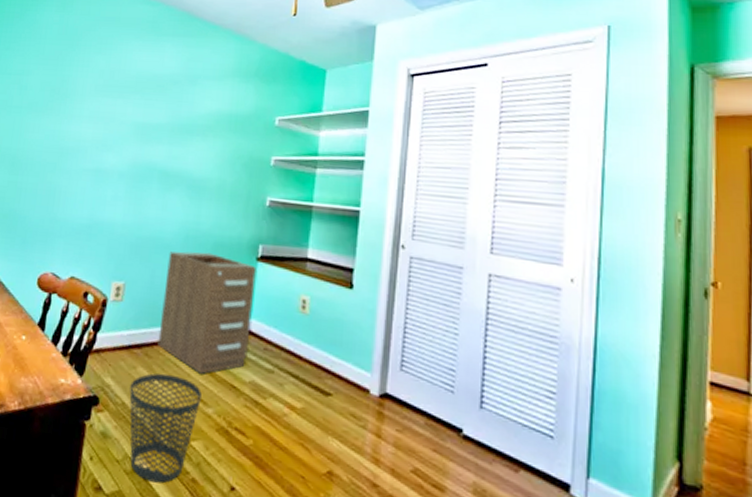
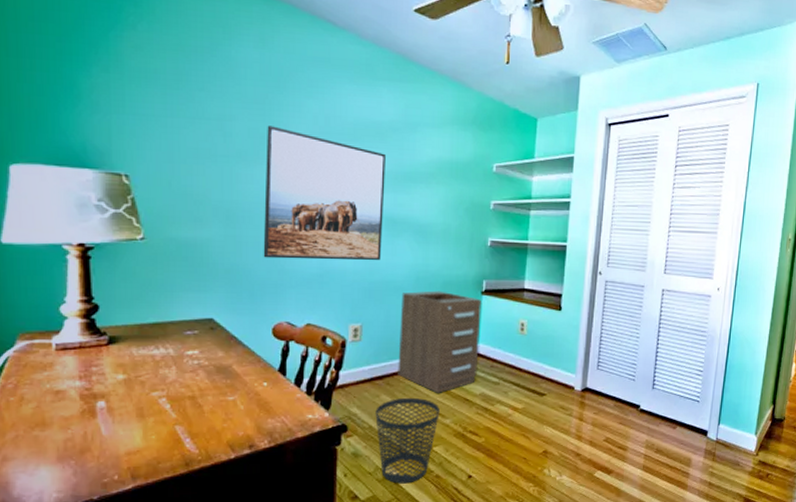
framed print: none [39,79,164,215] -> present [263,125,386,261]

